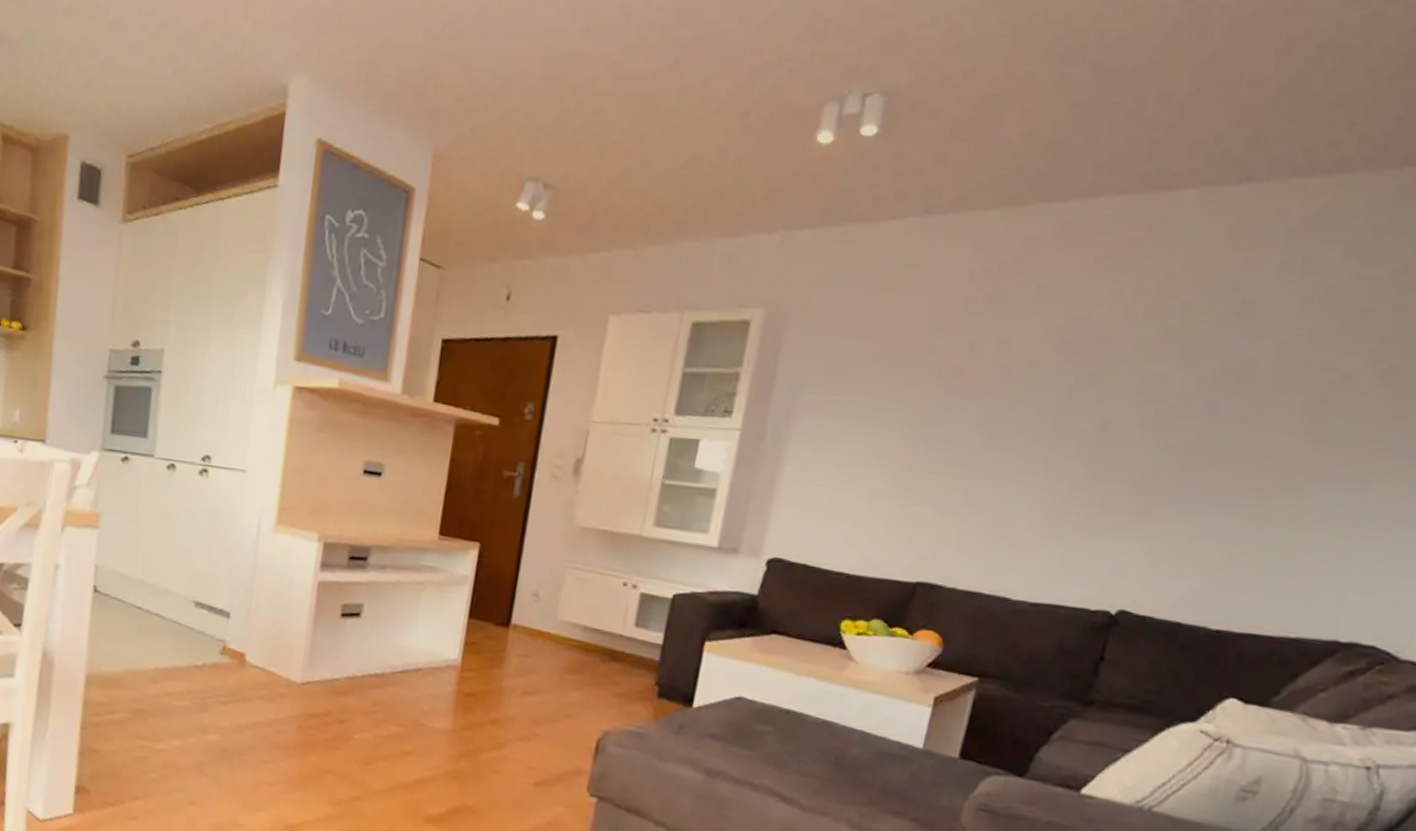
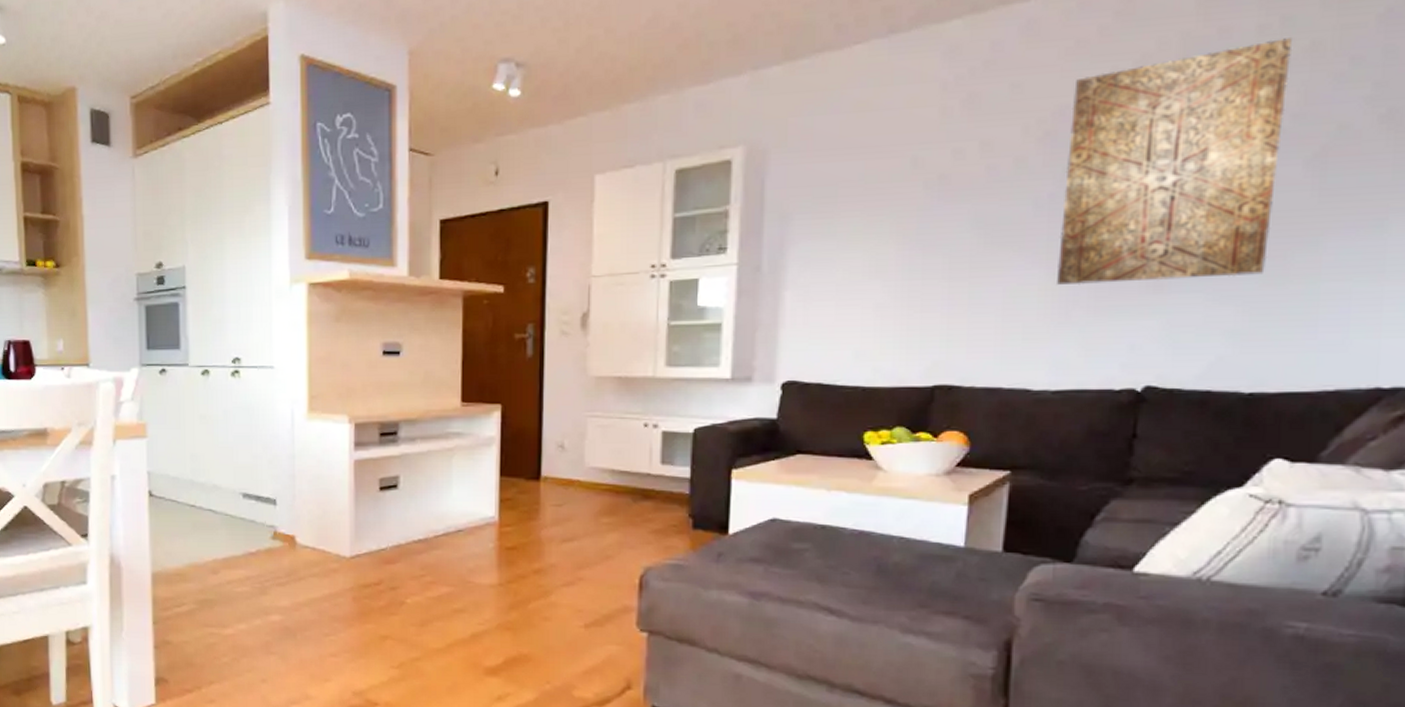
wall art: none [1051,279,1311,513] -> present [1057,38,1293,285]

